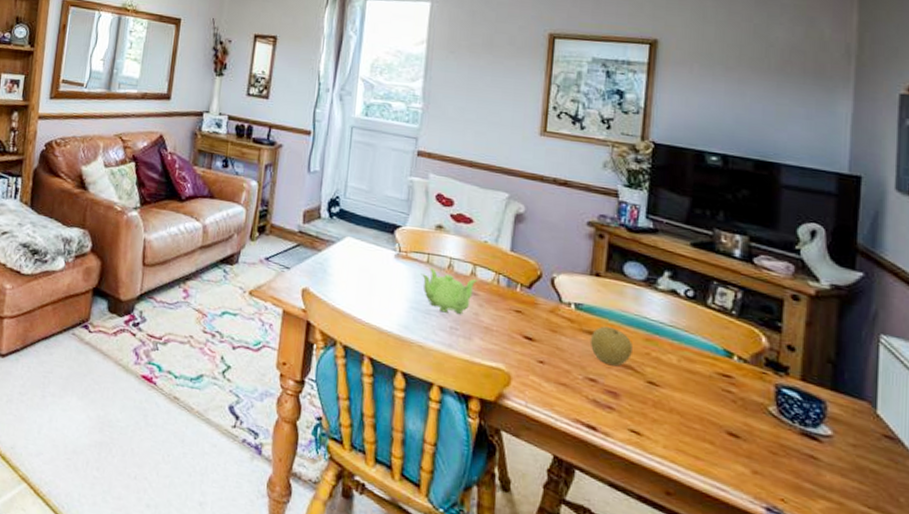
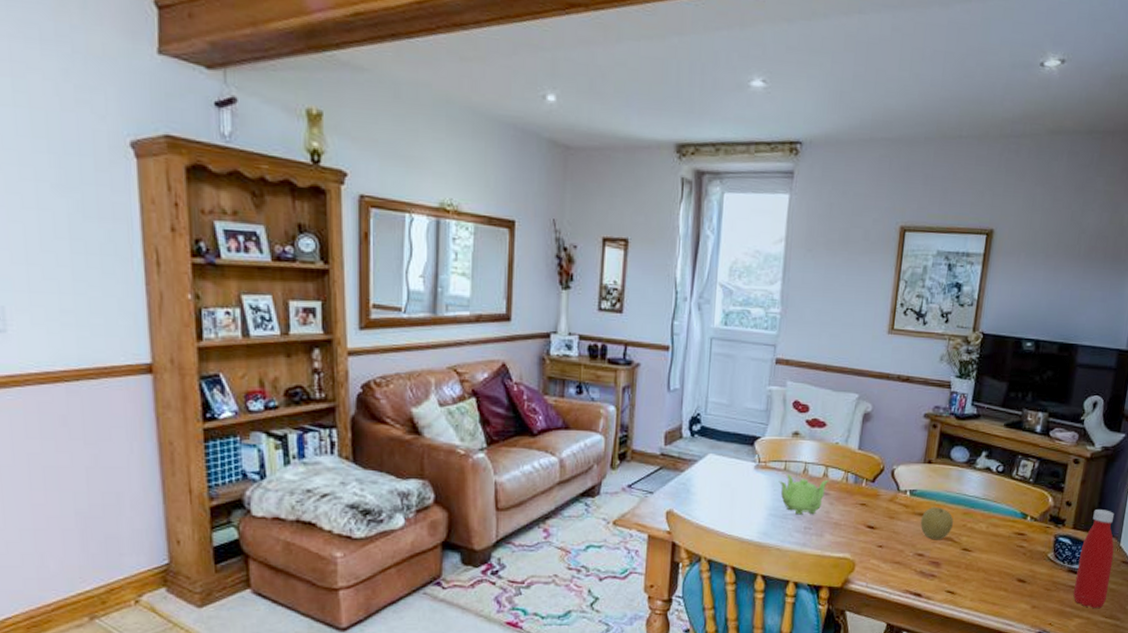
bottle: none [813,361,869,493] -> present [1073,510,1115,608]

